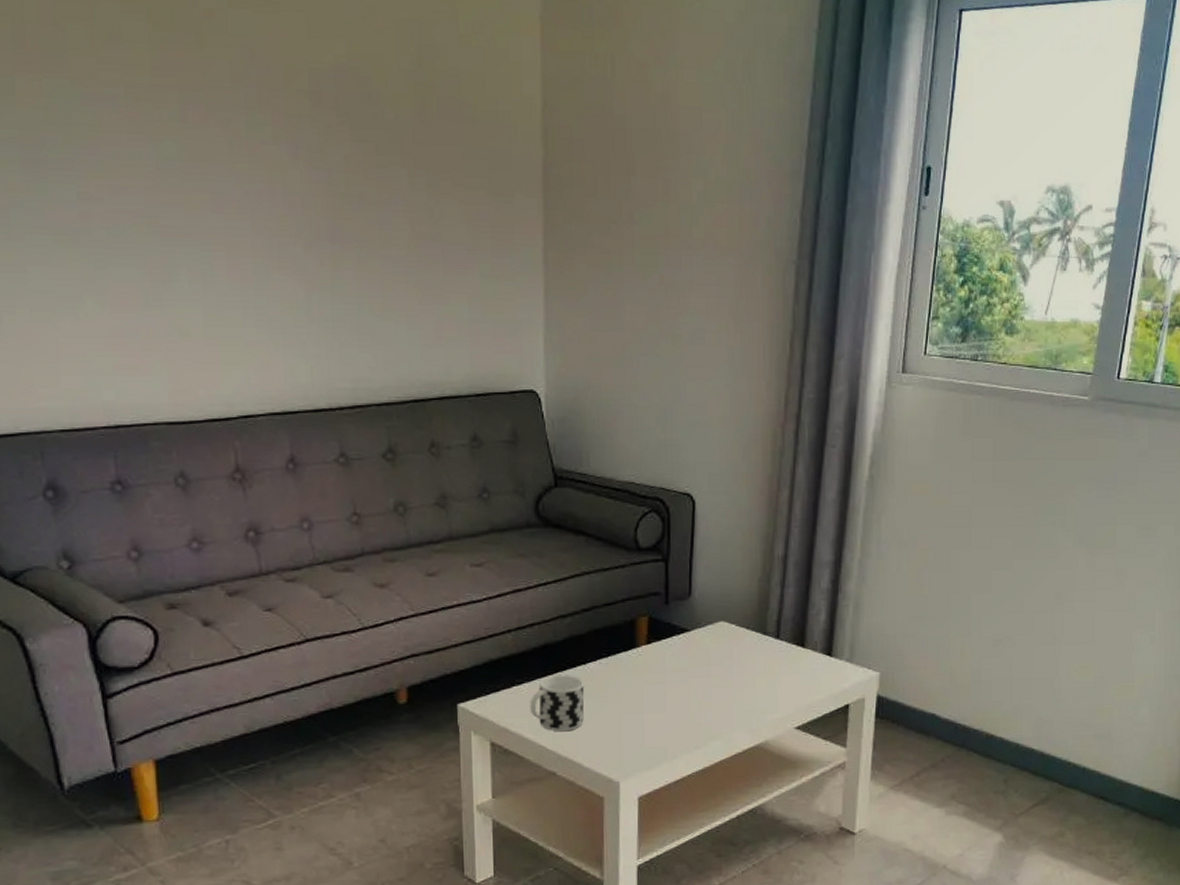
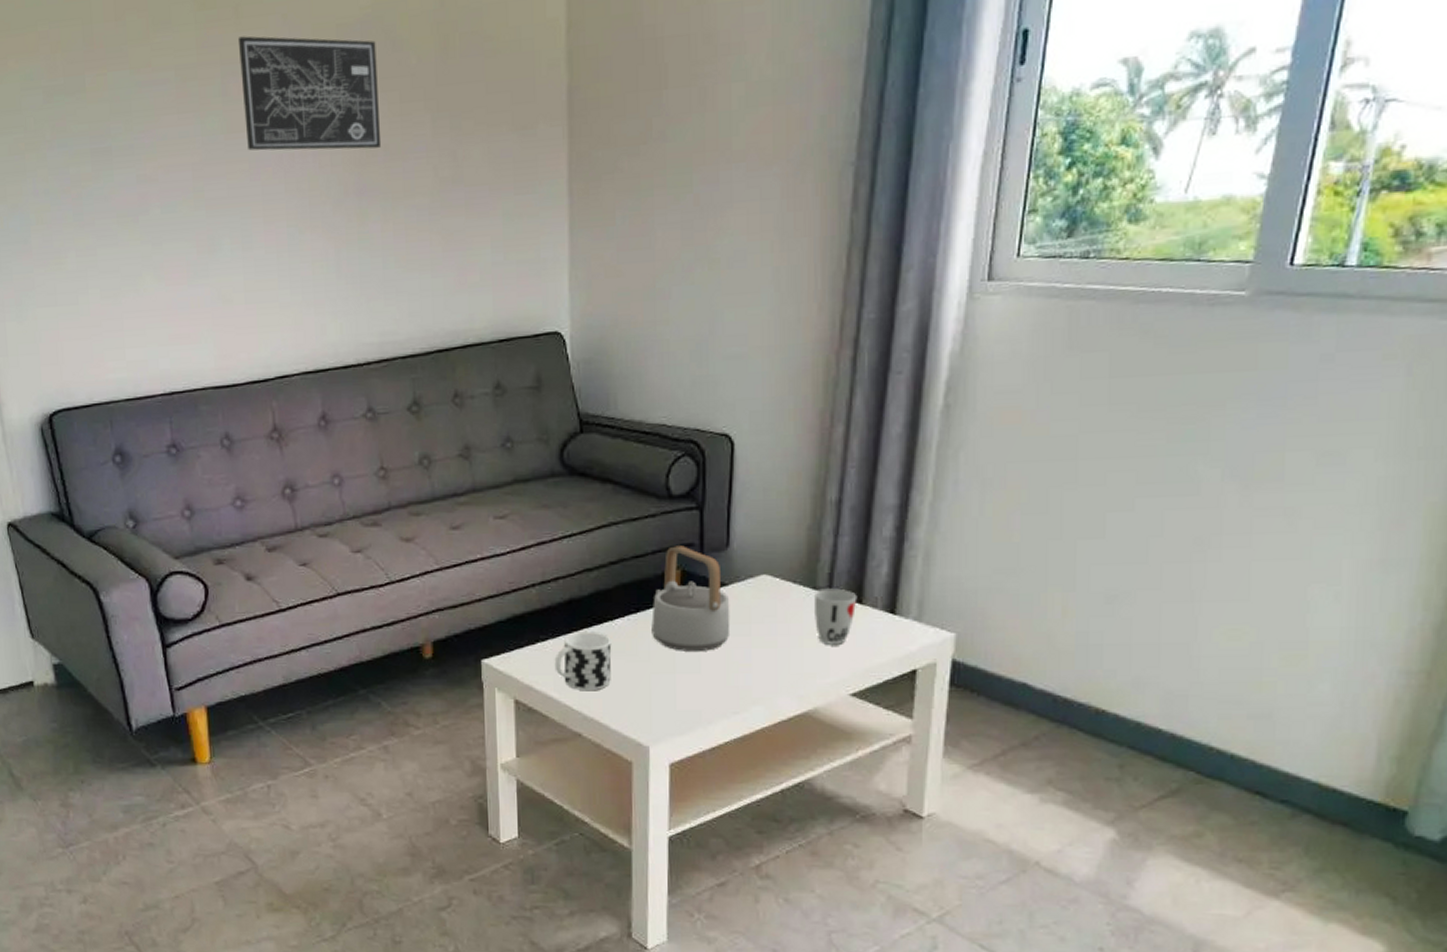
wall art: none [198,64,357,196] -> present [237,36,382,151]
teapot: none [621,594,693,692] -> present [651,545,731,651]
cup: none [765,633,801,684] -> present [814,588,858,645]

